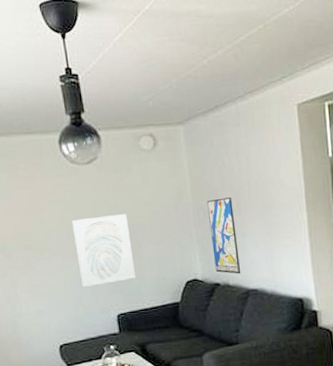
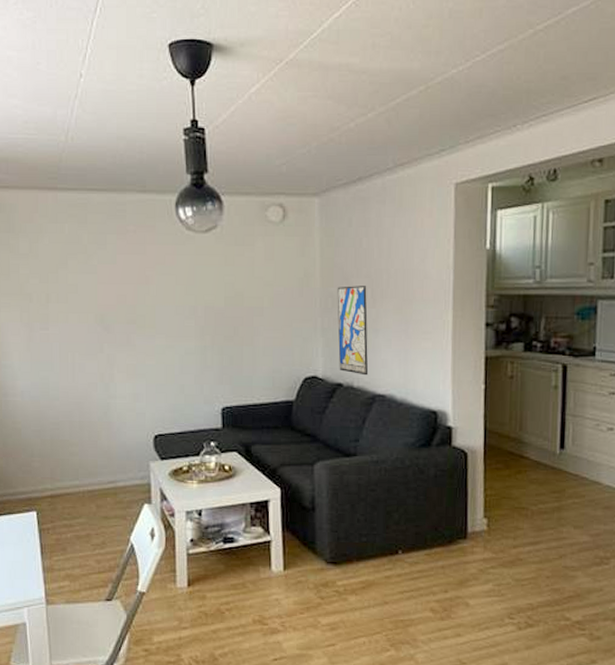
wall art: present [71,213,135,287] -> none [180,293,247,372]

